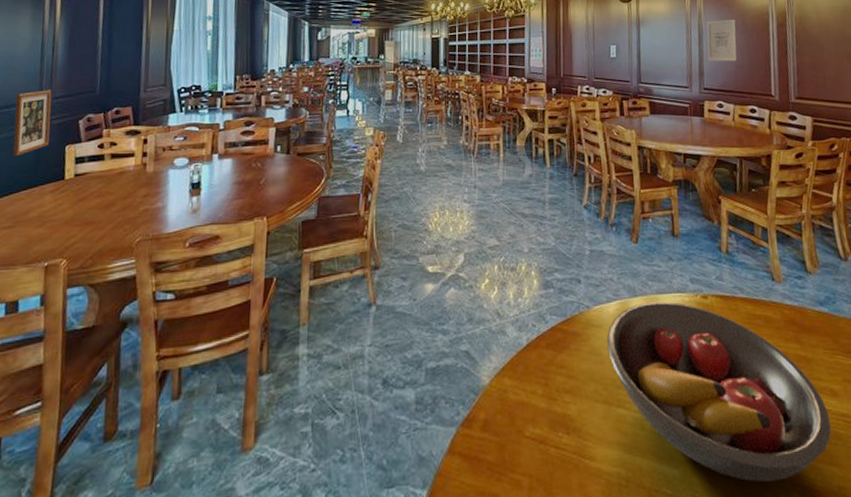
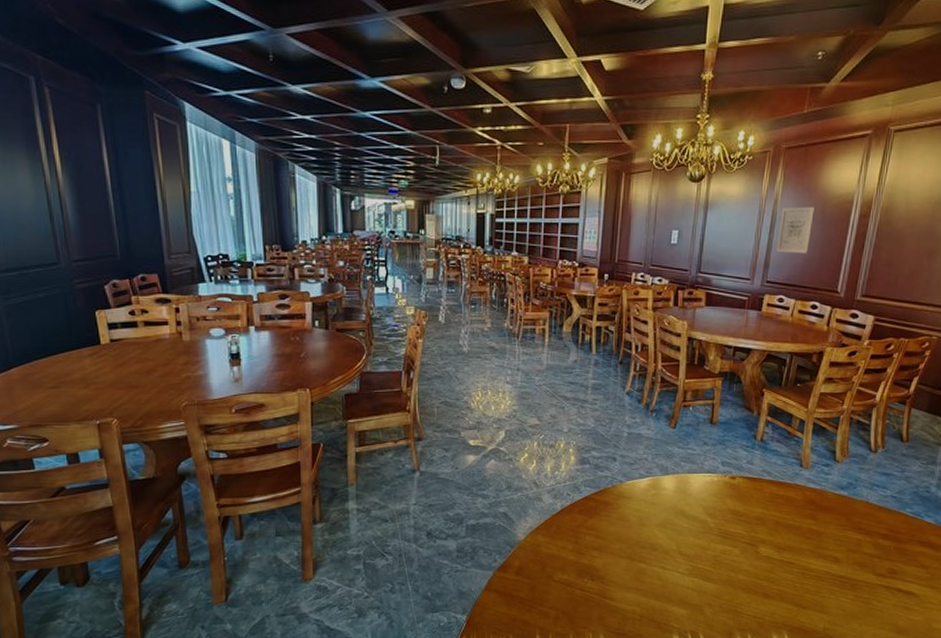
wall art: present [13,90,52,157] -> none [32,252,77,320]
fruit bowl: present [607,301,832,482] -> none [636,480,829,622]

